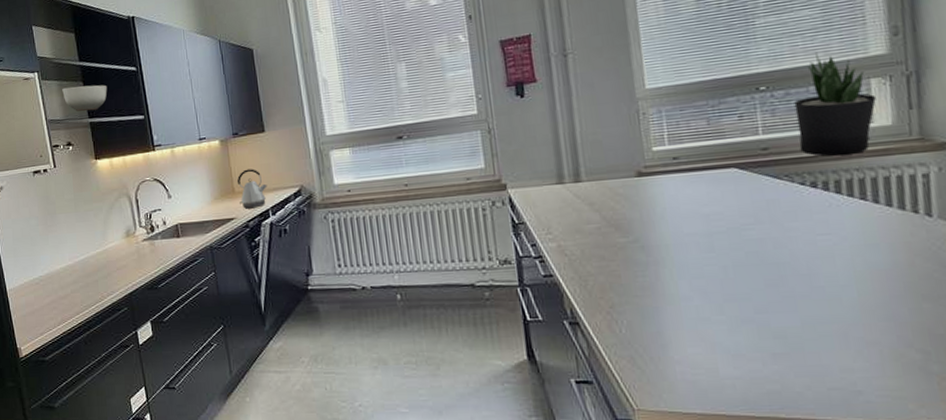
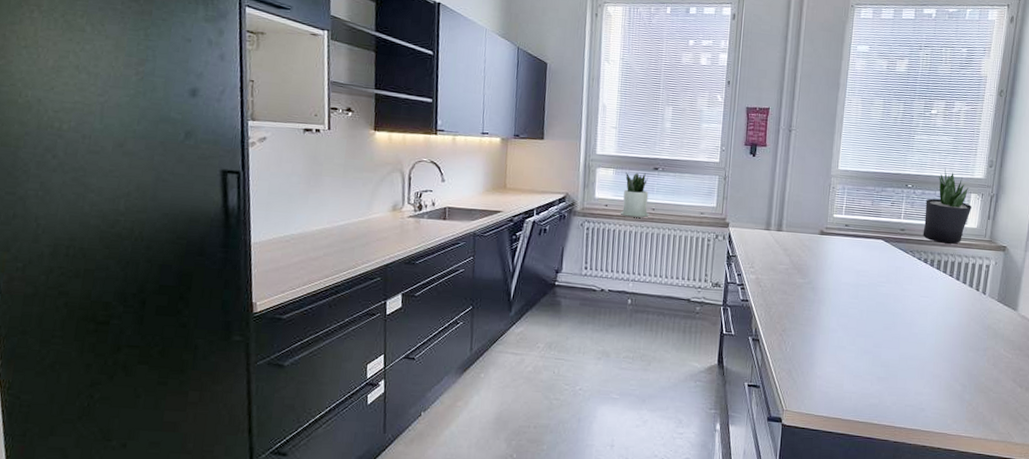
bowl: present [62,84,108,111] -> none [351,53,400,83]
kettle: present [237,169,267,209] -> none [509,169,537,206]
planter: none [364,145,403,200] -> present [620,172,649,219]

